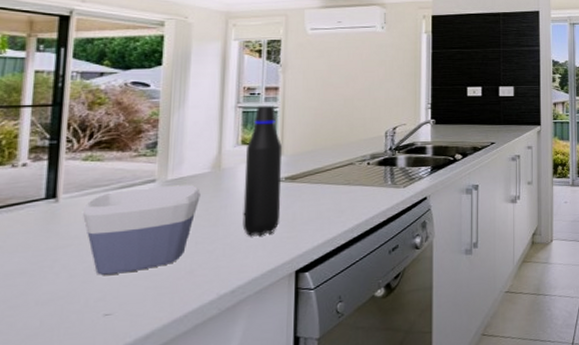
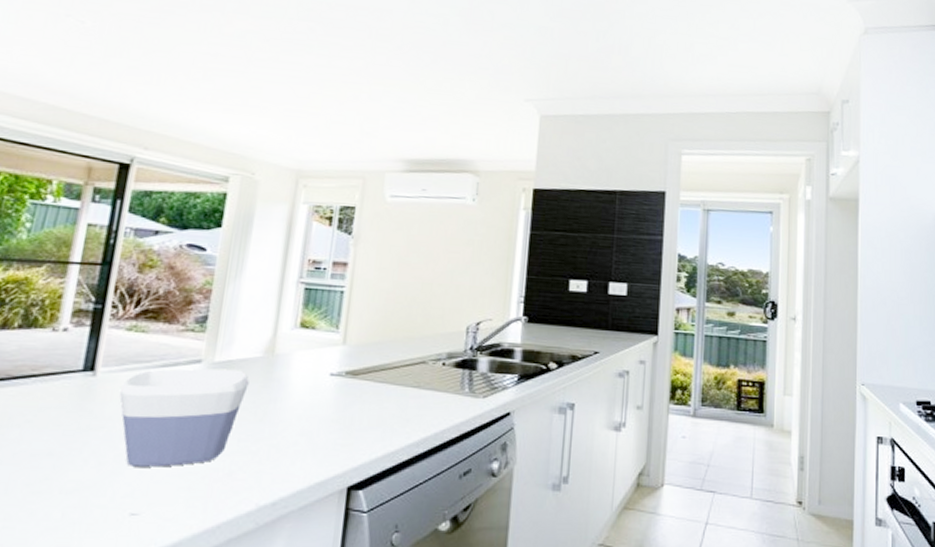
water bottle: present [242,106,282,236] -> none [292,283,345,440]

